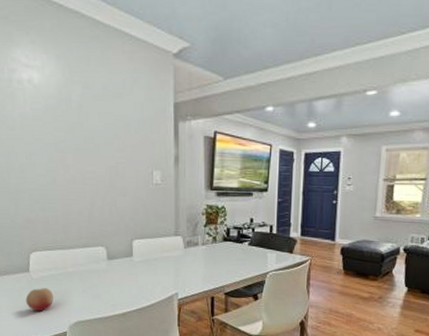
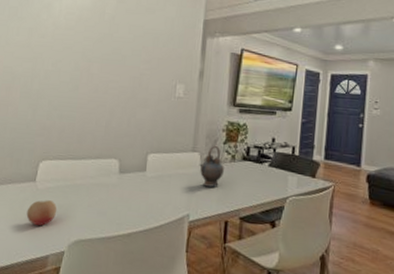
teapot: none [183,228,206,267] -> present [199,145,224,188]

